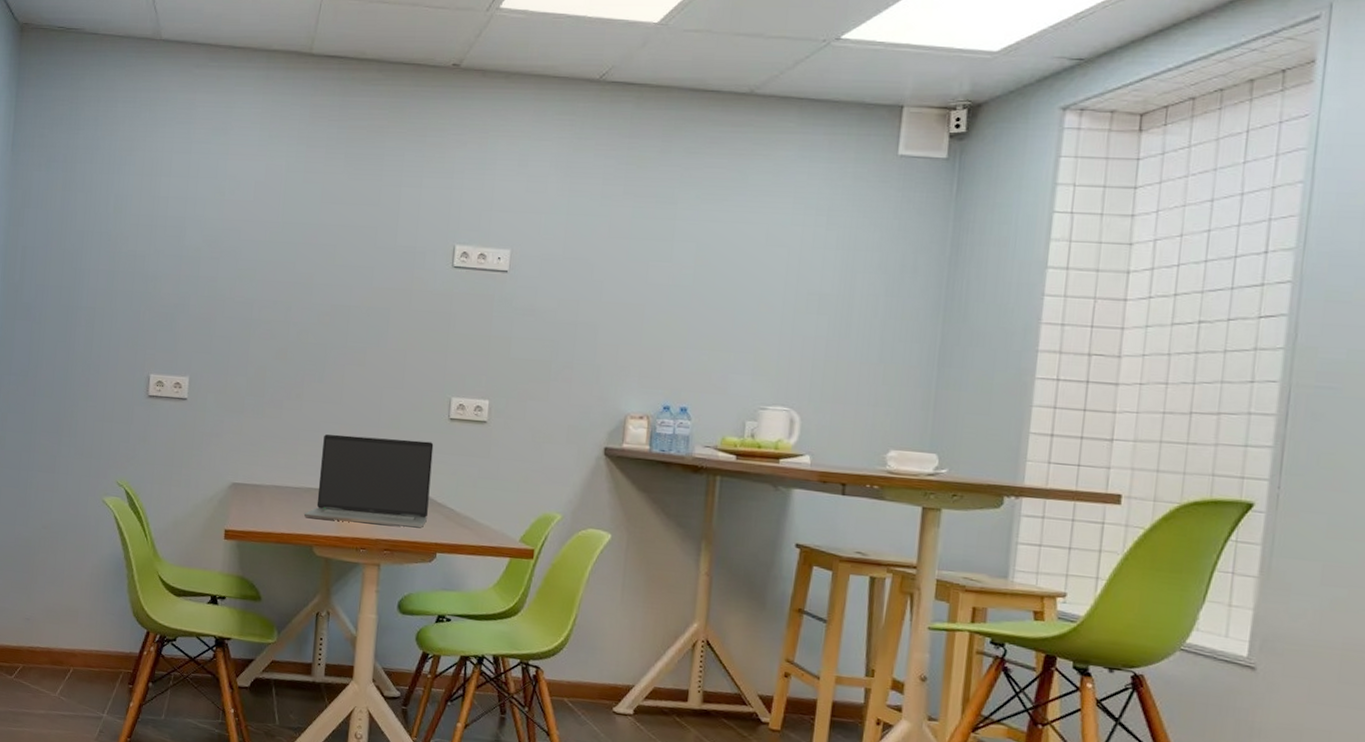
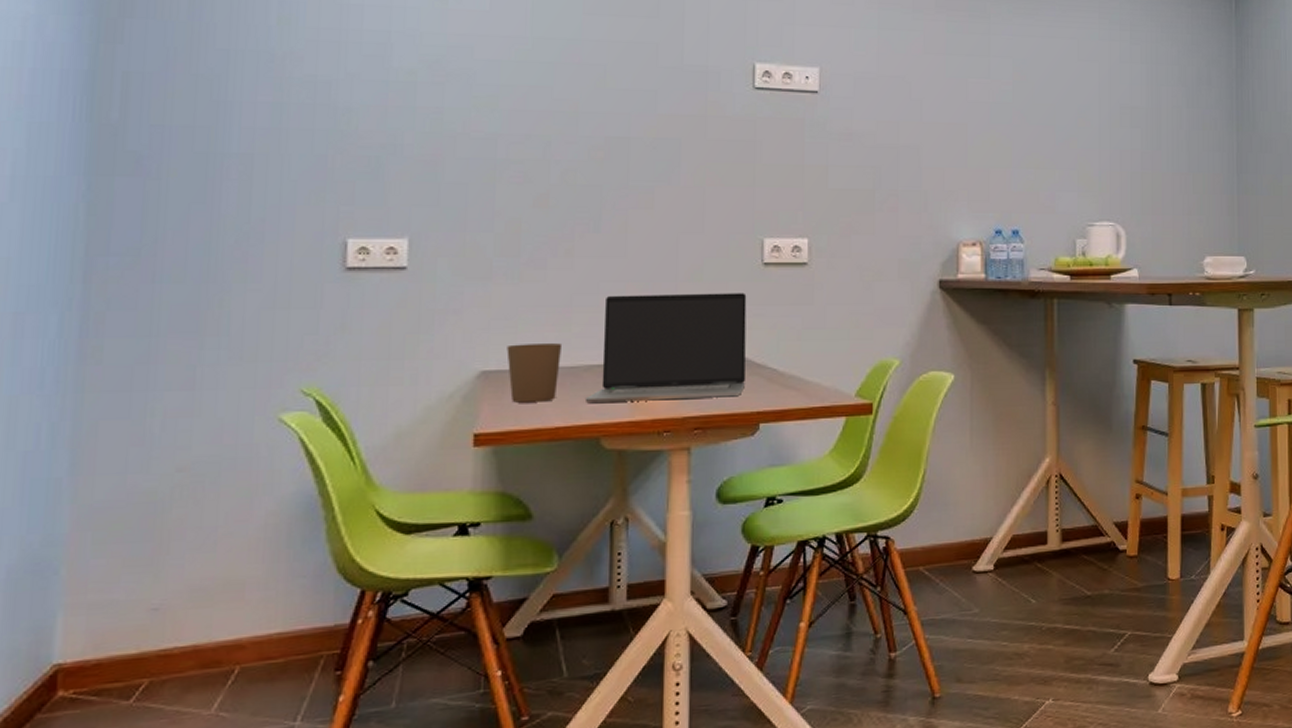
dixie cup: none [250,465,290,512] -> present [506,343,563,403]

